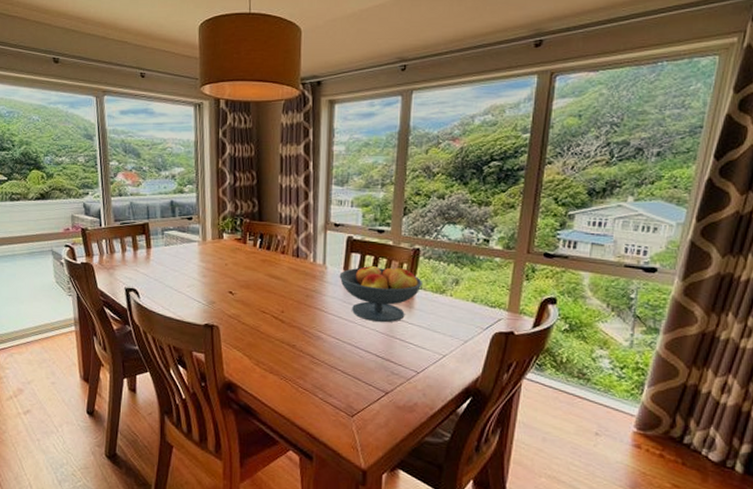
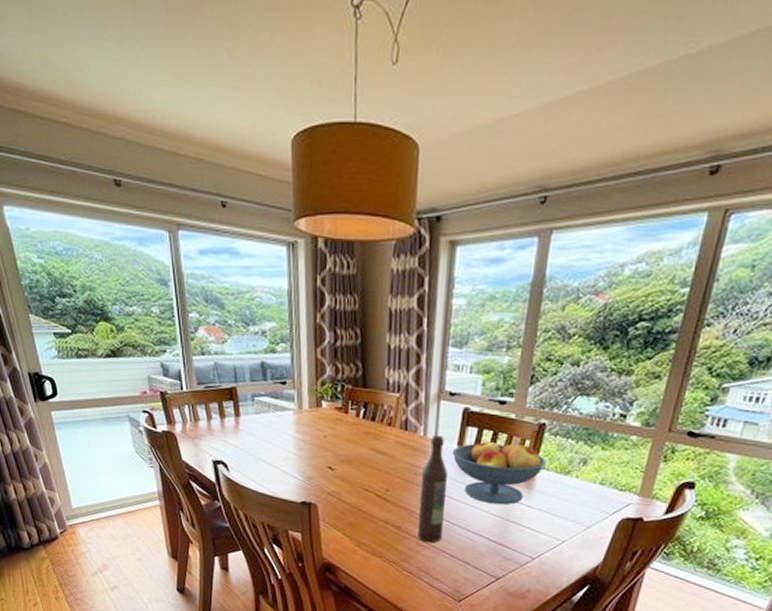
wine bottle: none [311,261,336,361] -> present [418,435,448,543]

